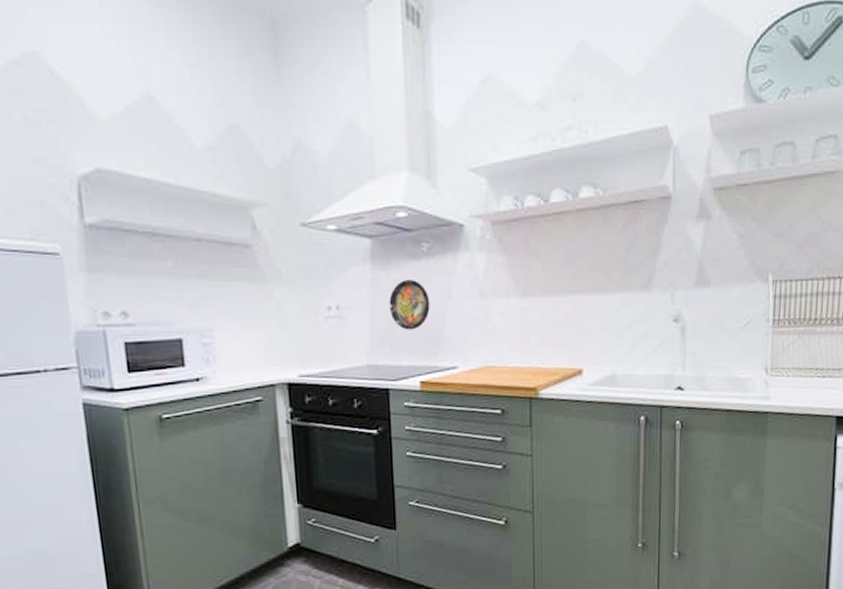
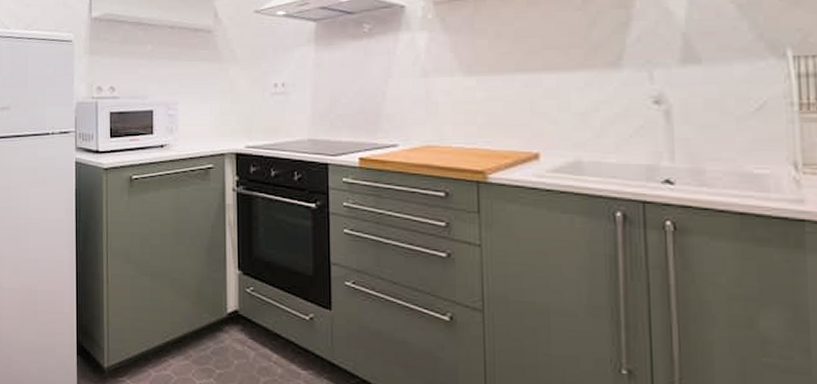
decorative plate: present [389,280,430,330] -> none [330,59,370,107]

